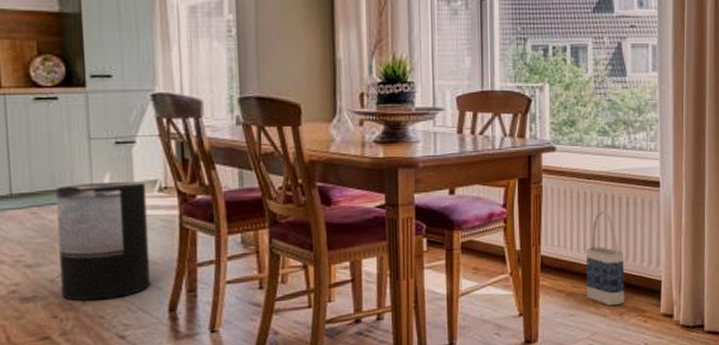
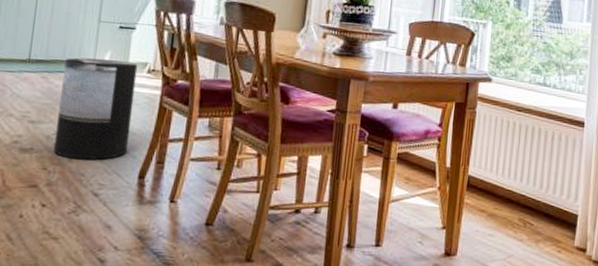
bag: present [587,211,625,305] -> none [507,142,545,232]

